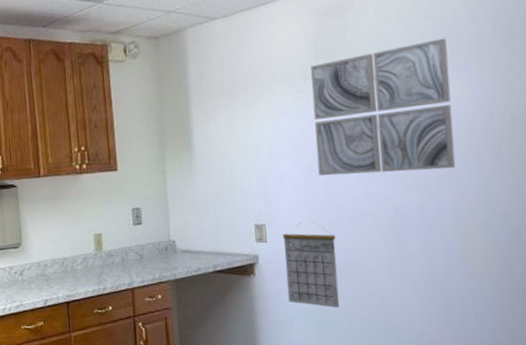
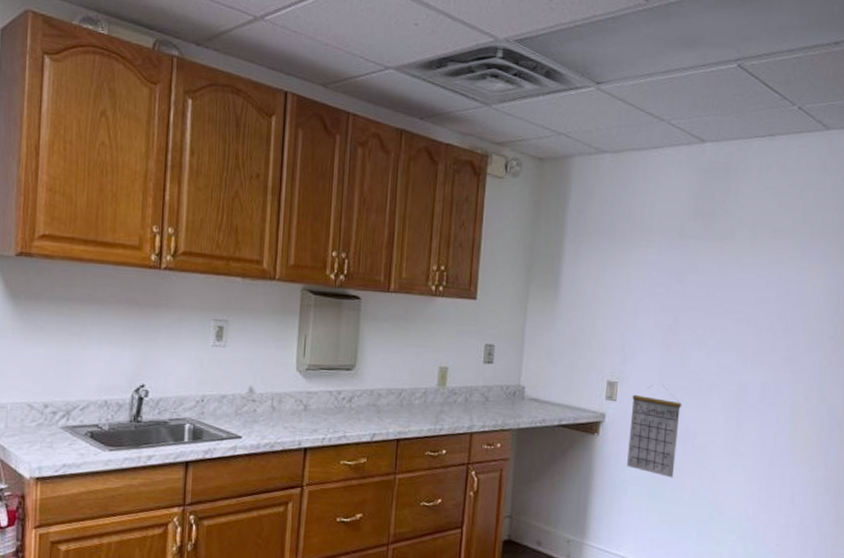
wall art: present [311,38,456,176] -> none [677,220,813,352]

